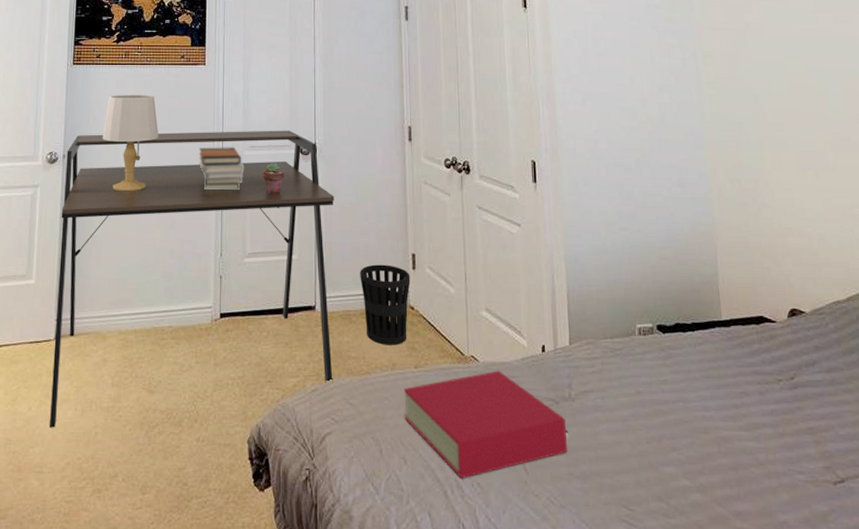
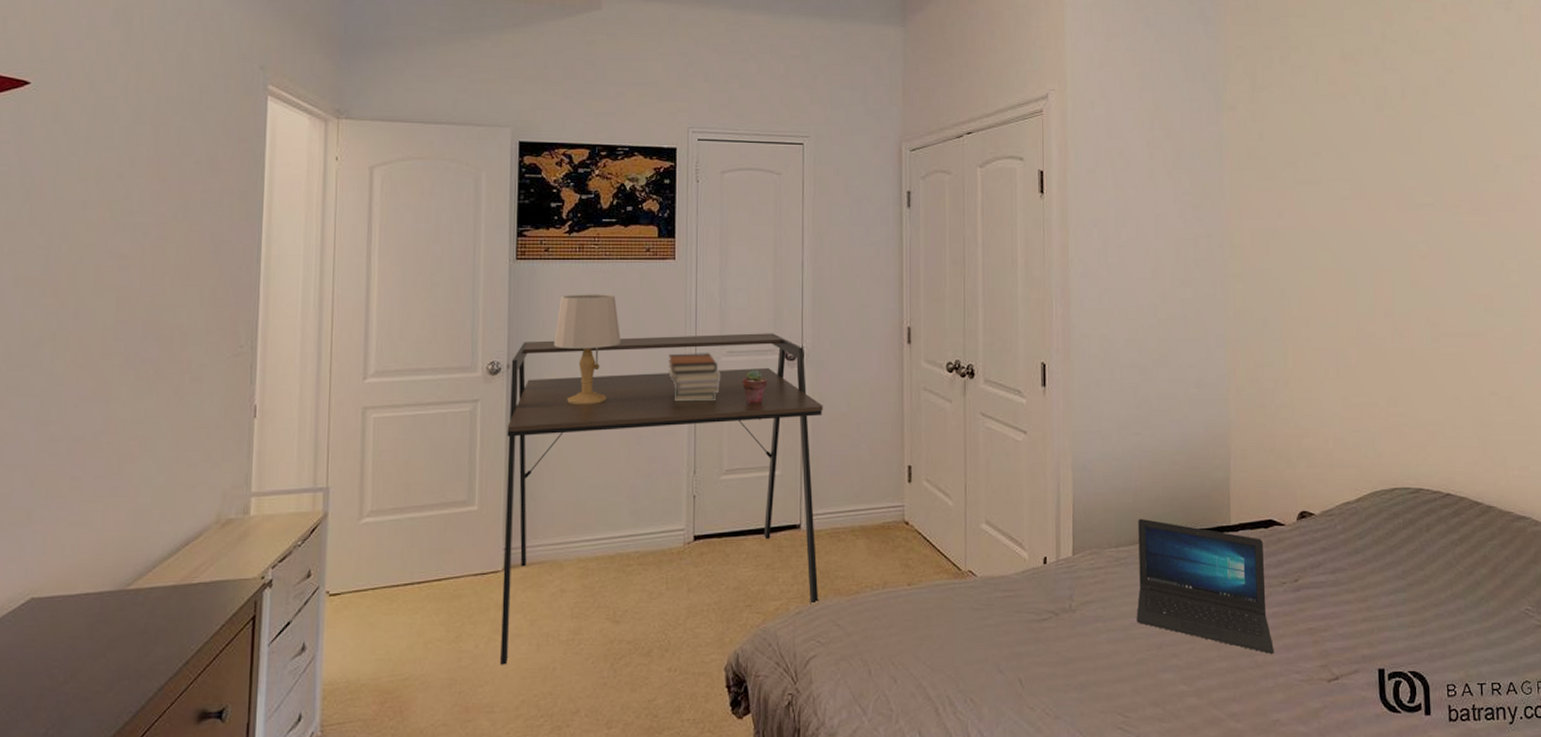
wastebasket: present [360,264,411,345] -> none [850,478,906,563]
book: present [404,370,567,479] -> none [896,584,1065,696]
laptop: none [631,310,776,453] -> present [1136,518,1274,655]

